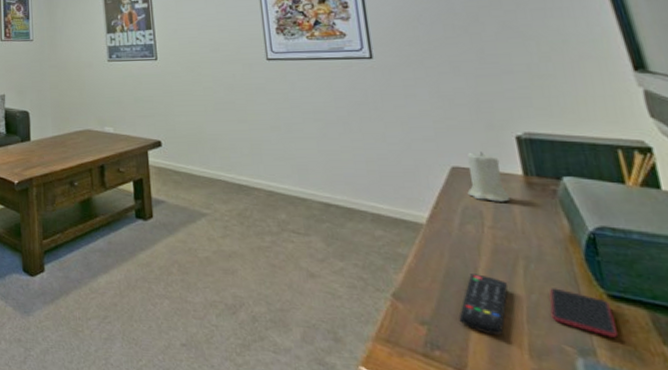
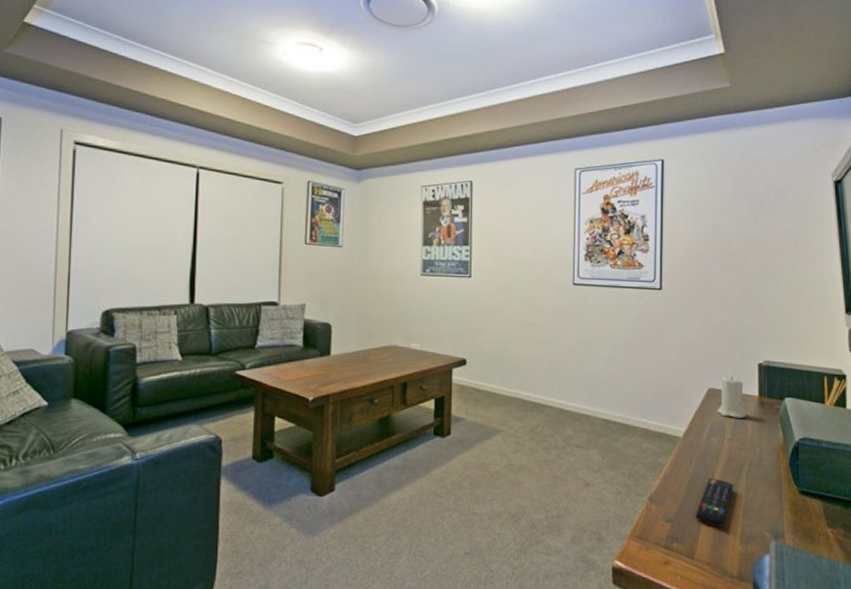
smartphone: present [549,288,619,338] -> none [760,487,801,523]

